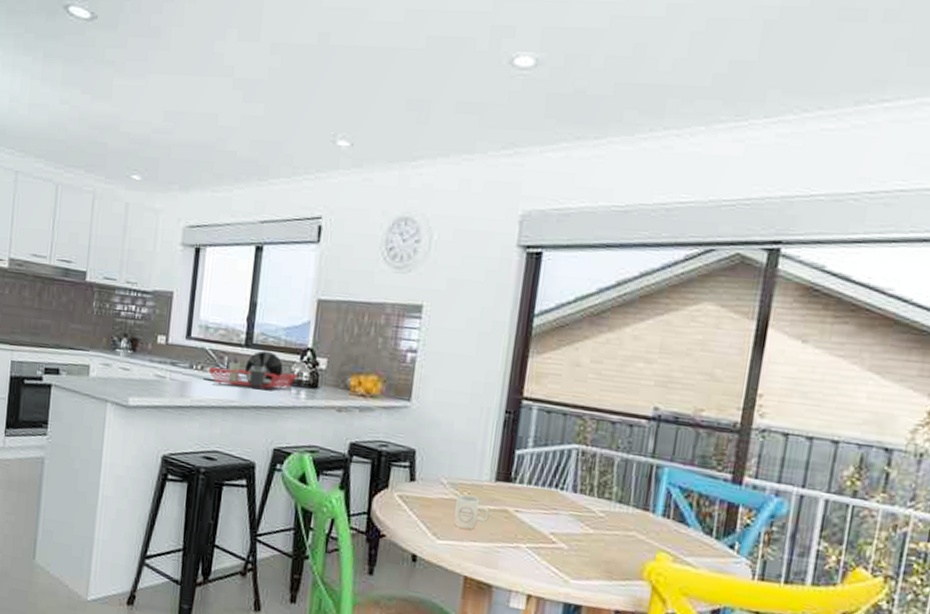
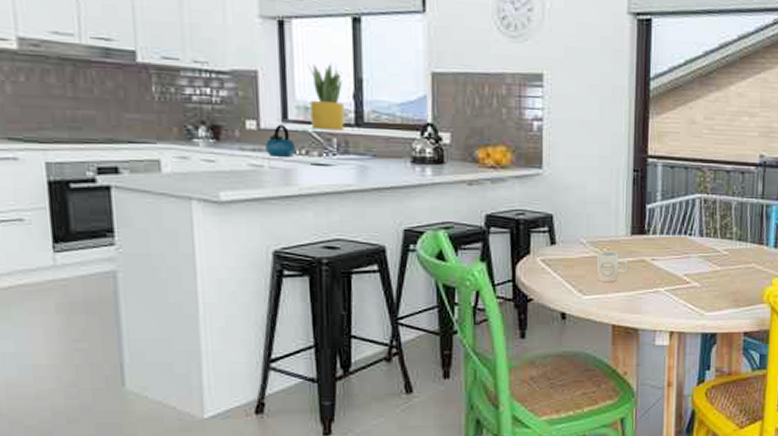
kettle: none [170,341,194,371] -> present [266,125,297,157]
planter: none [208,286,241,350] -> present [308,62,346,131]
dish rack: present [208,350,297,392] -> none [315,129,420,172]

